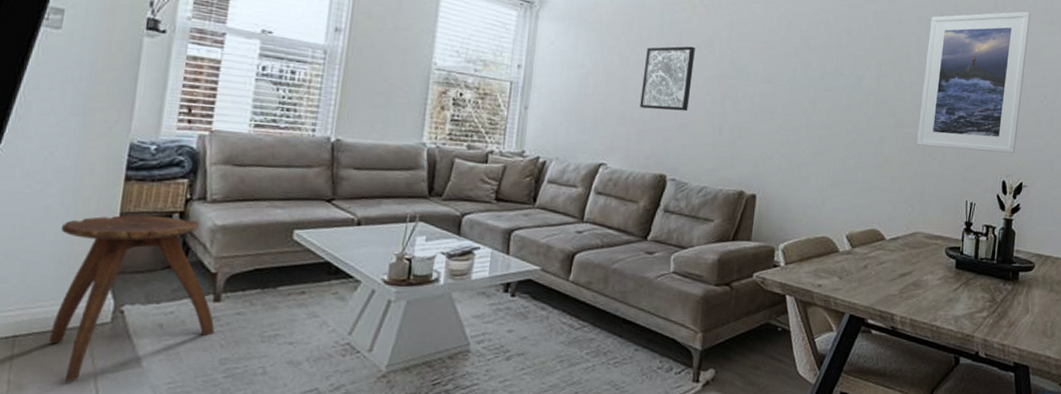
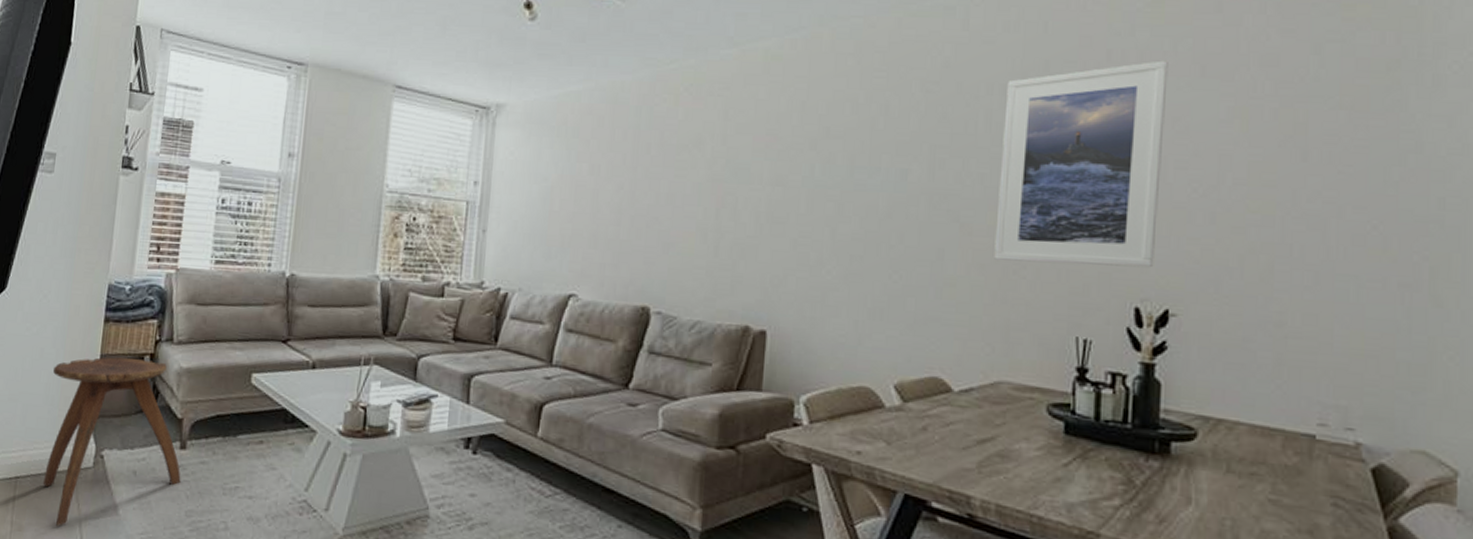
wall art: present [640,46,695,112] -> none [615,145,681,227]

